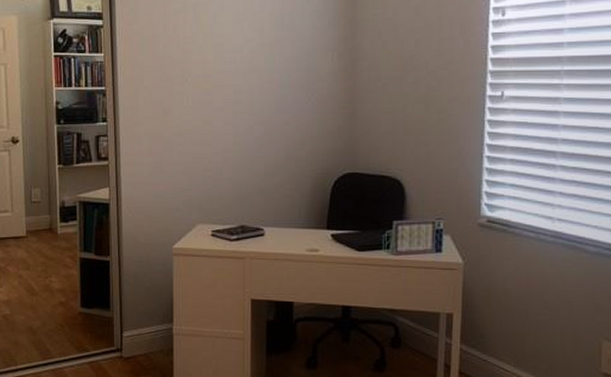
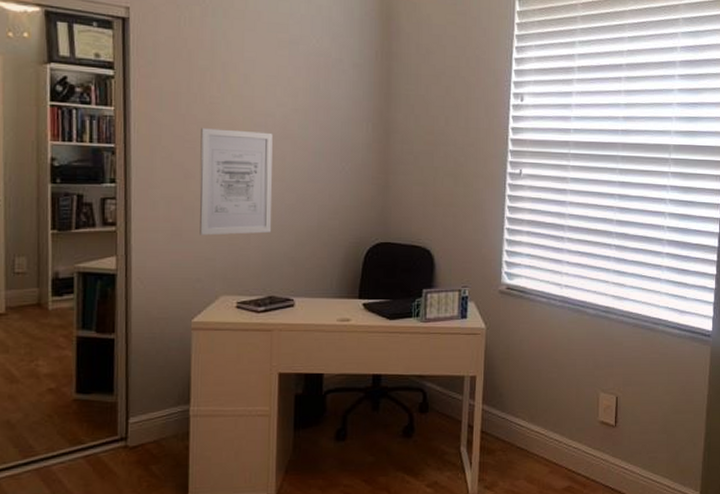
wall art: none [177,67,242,168] -> present [200,128,273,236]

